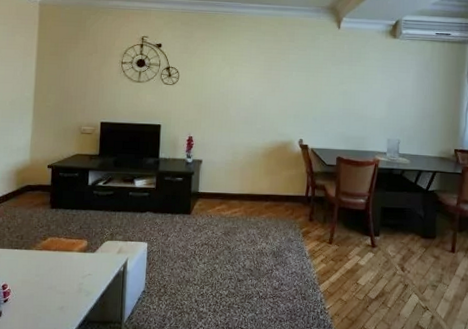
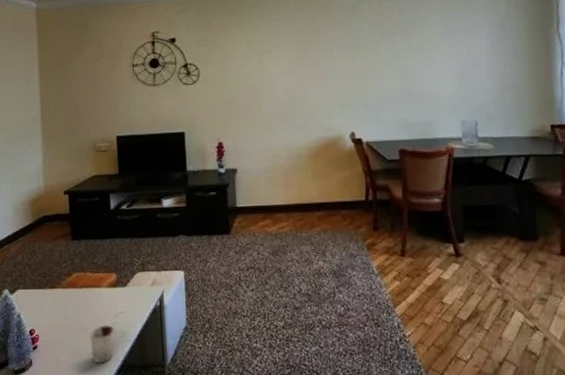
cup: none [57,285,81,318] -> present [89,325,115,364]

